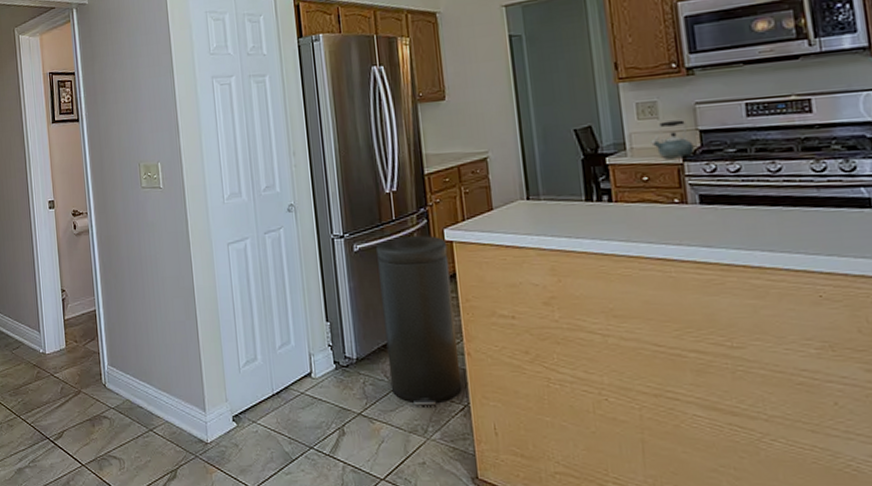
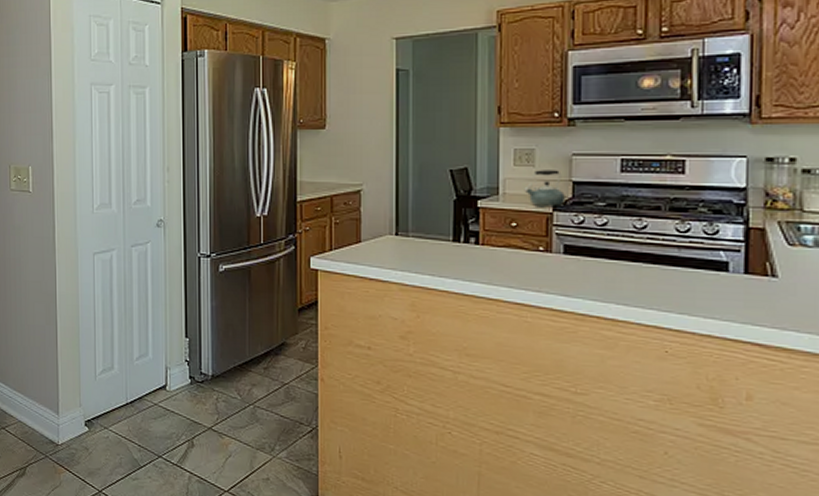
pedal bin: present [375,235,462,406] -> none [241,261,312,426]

